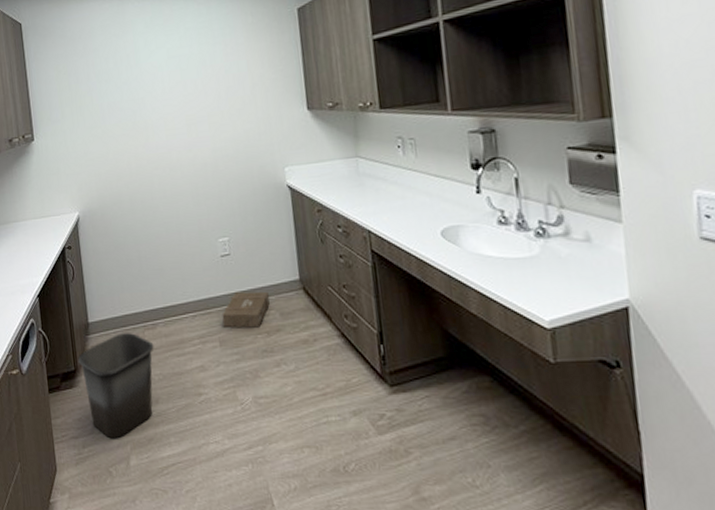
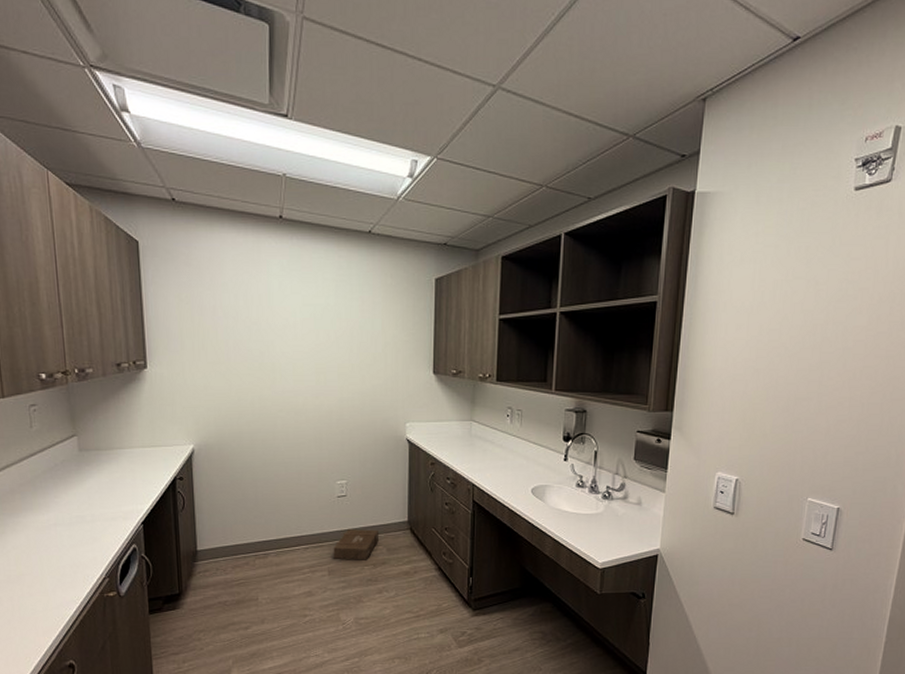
waste bin: present [78,333,154,439] -> none [183,561,264,654]

